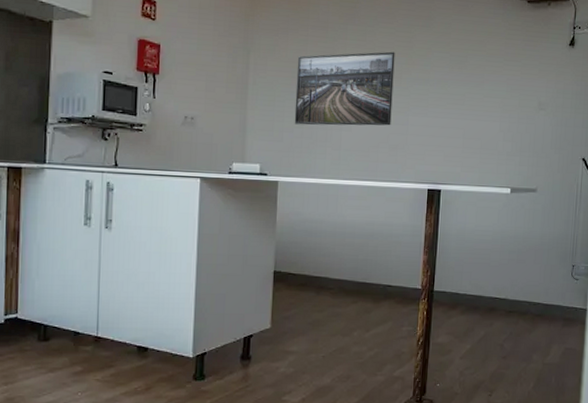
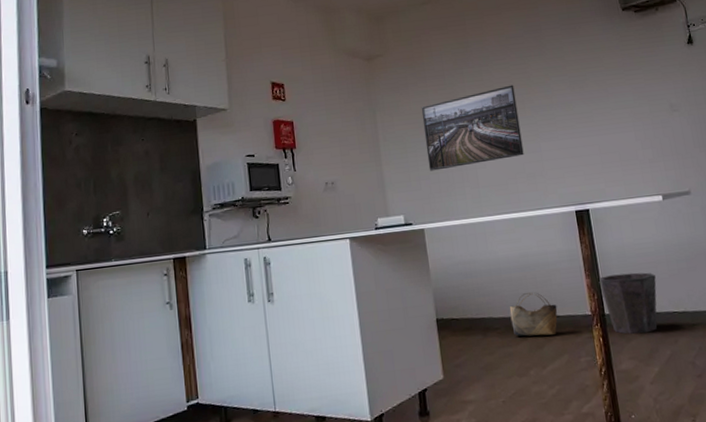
basket: none [345,260,391,303] -> present [509,292,558,337]
waste bin: none [434,255,487,313] -> present [599,272,658,334]

